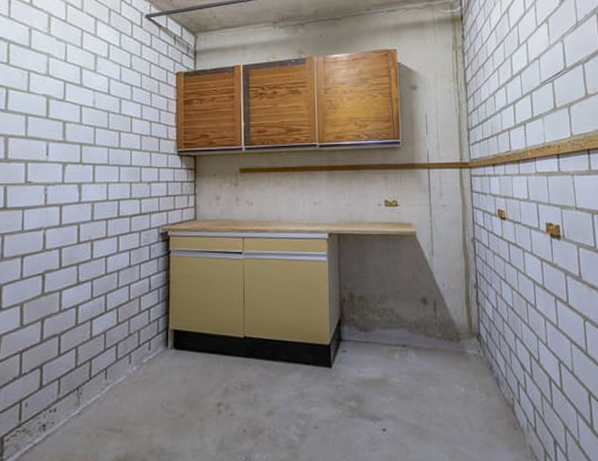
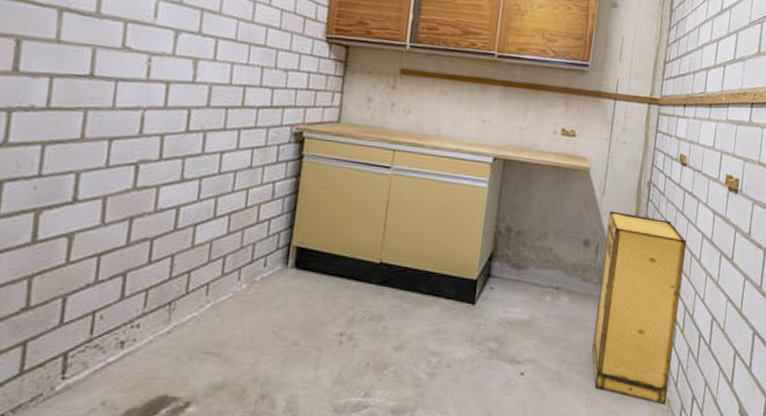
storage cabinet: none [441,269,528,452] -> present [592,211,686,405]

